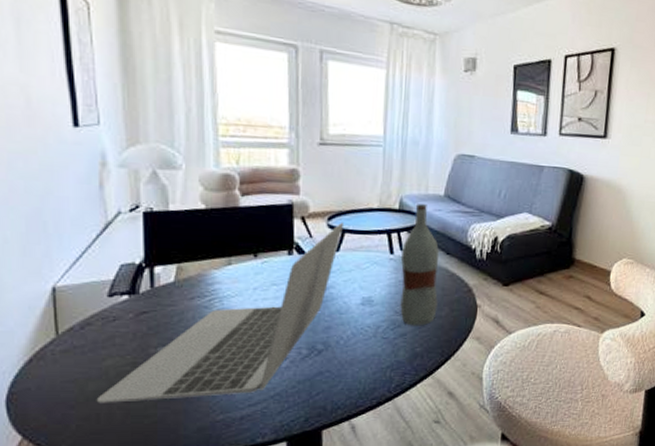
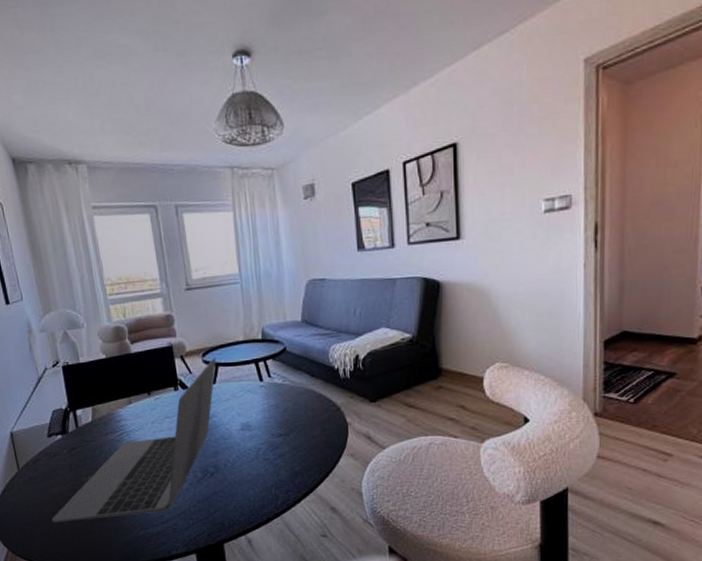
bottle: present [400,203,440,326] -> none [269,330,310,447]

